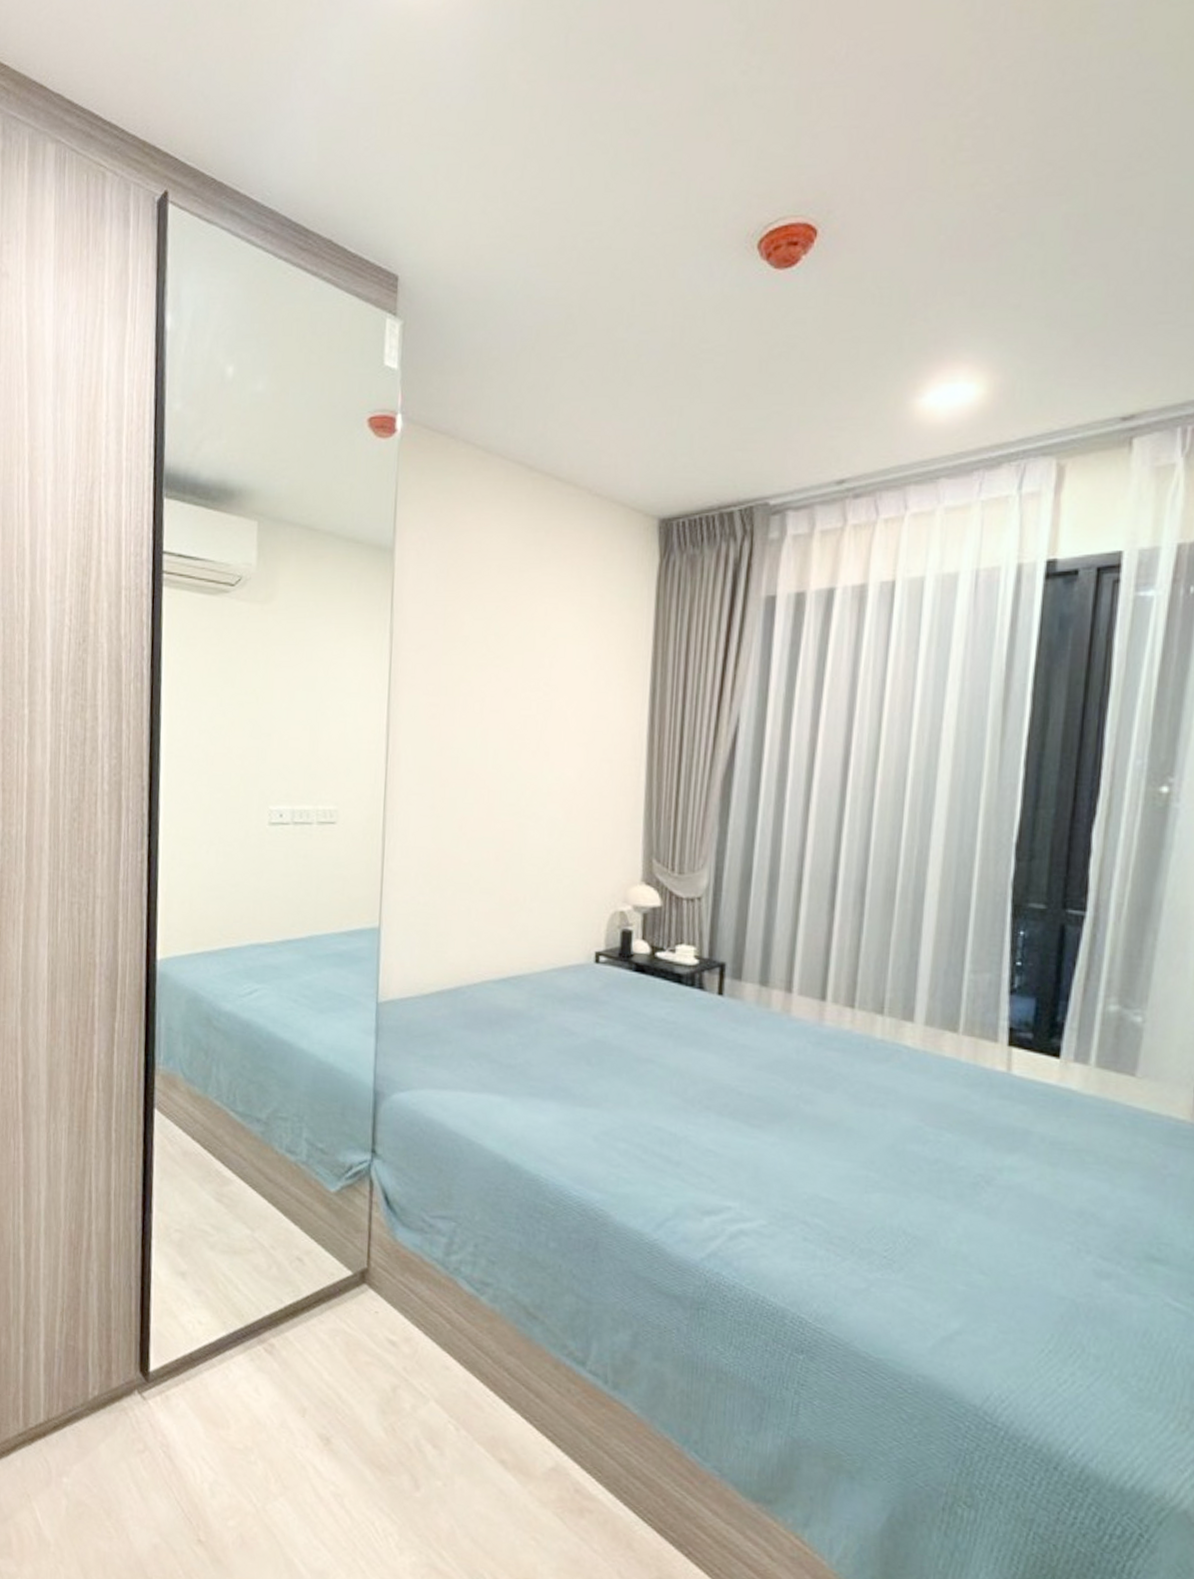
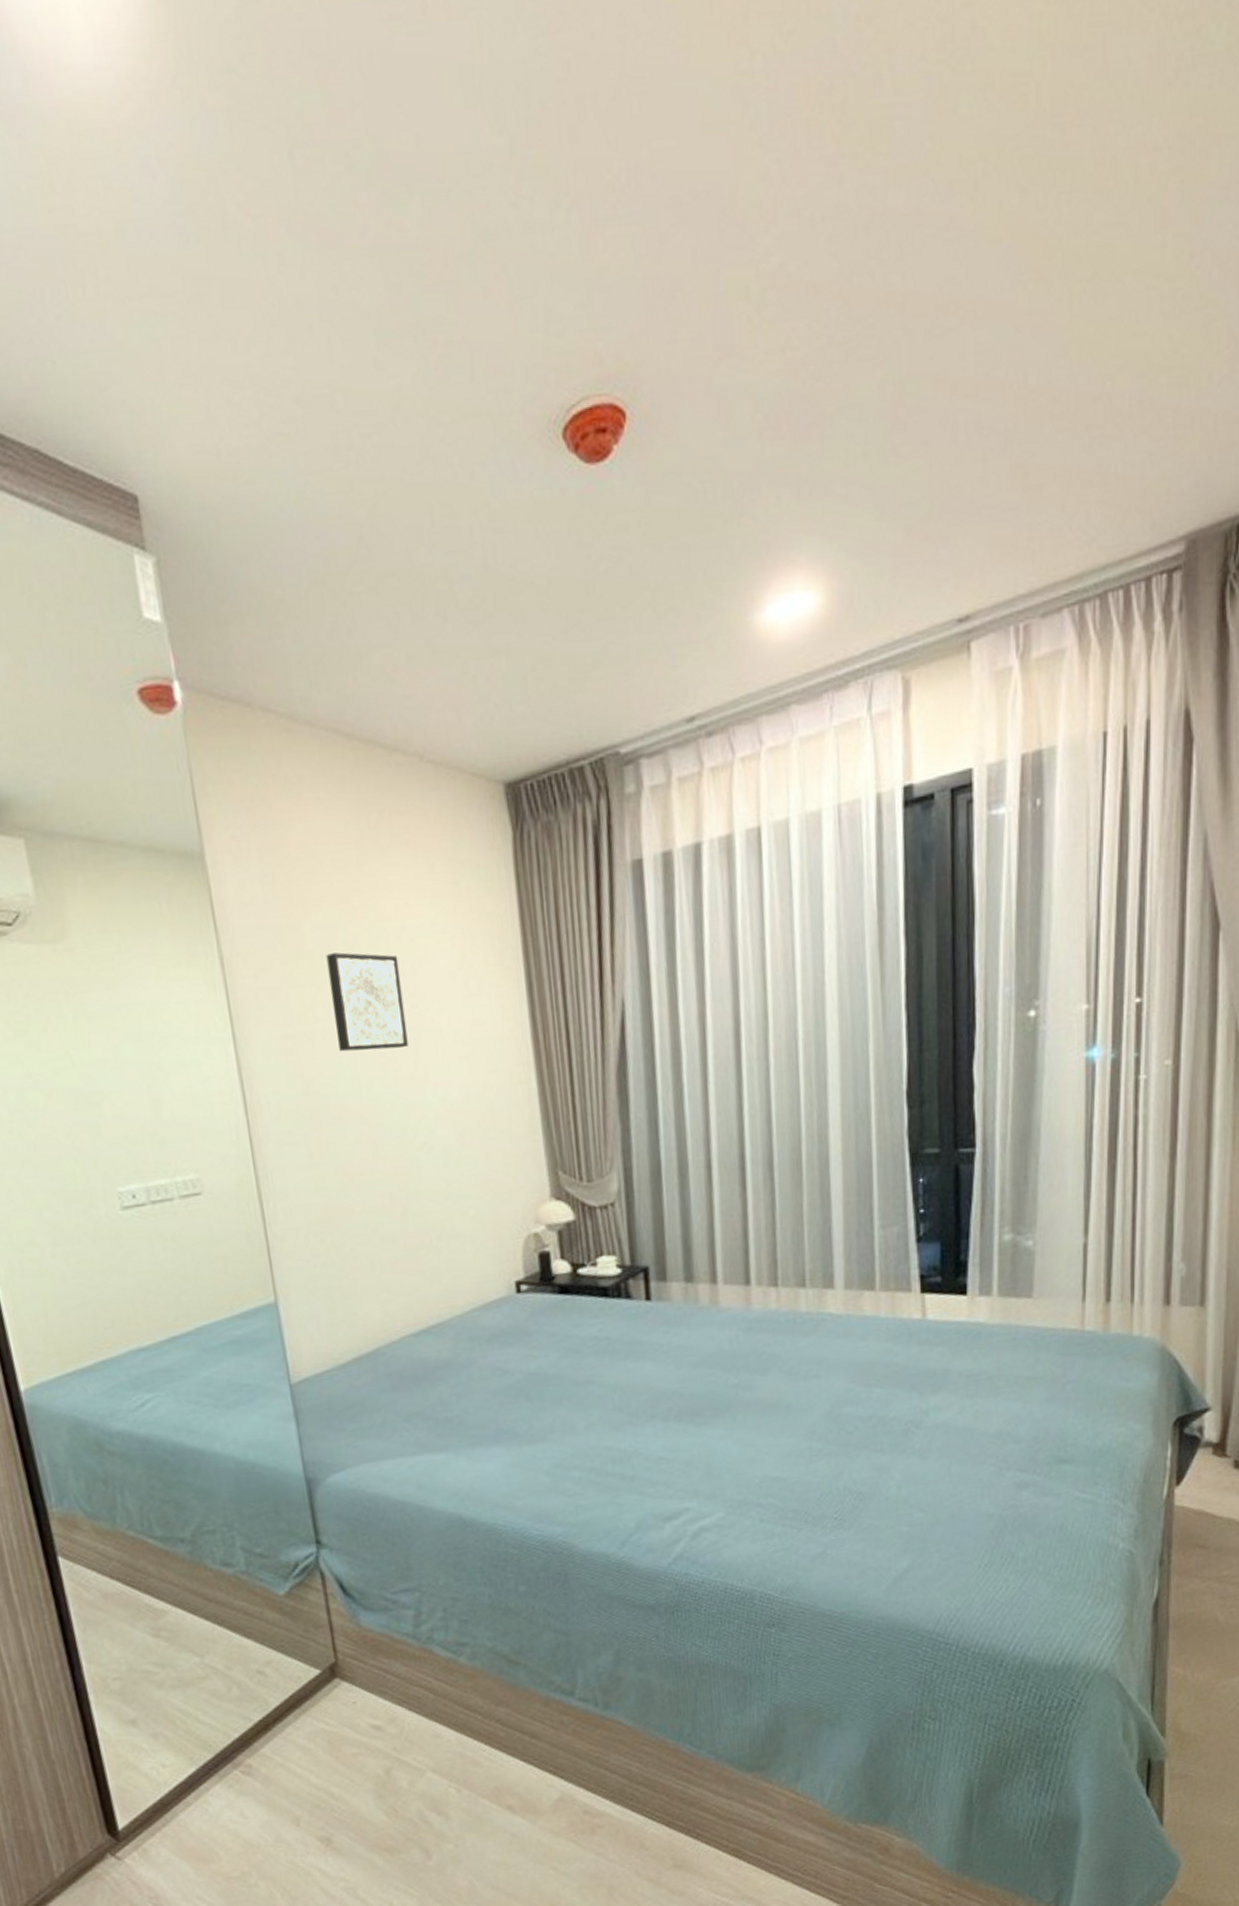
wall art: none [475,641,540,729] -> present [326,952,408,1052]

